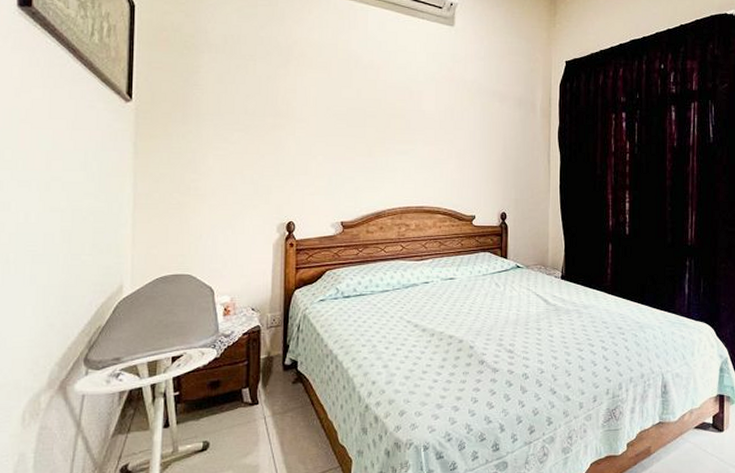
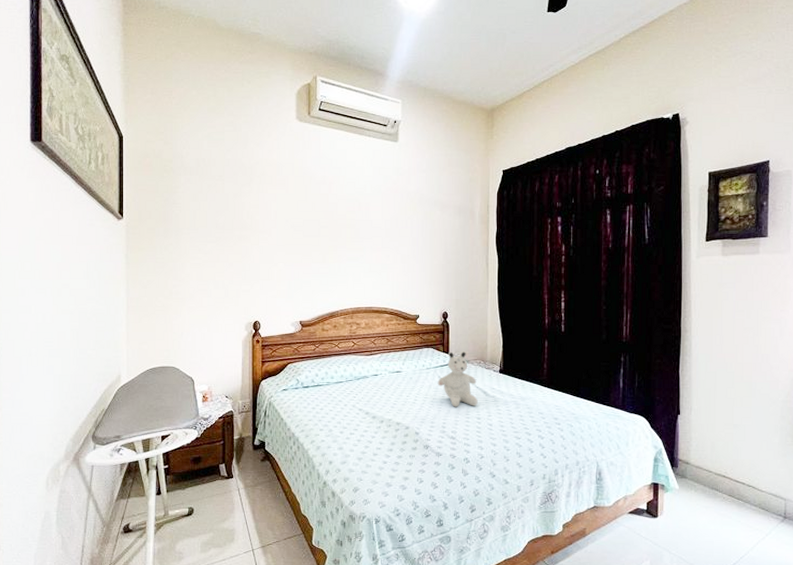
stuffed animal: none [494,256,538,317] -> present [437,351,478,407]

